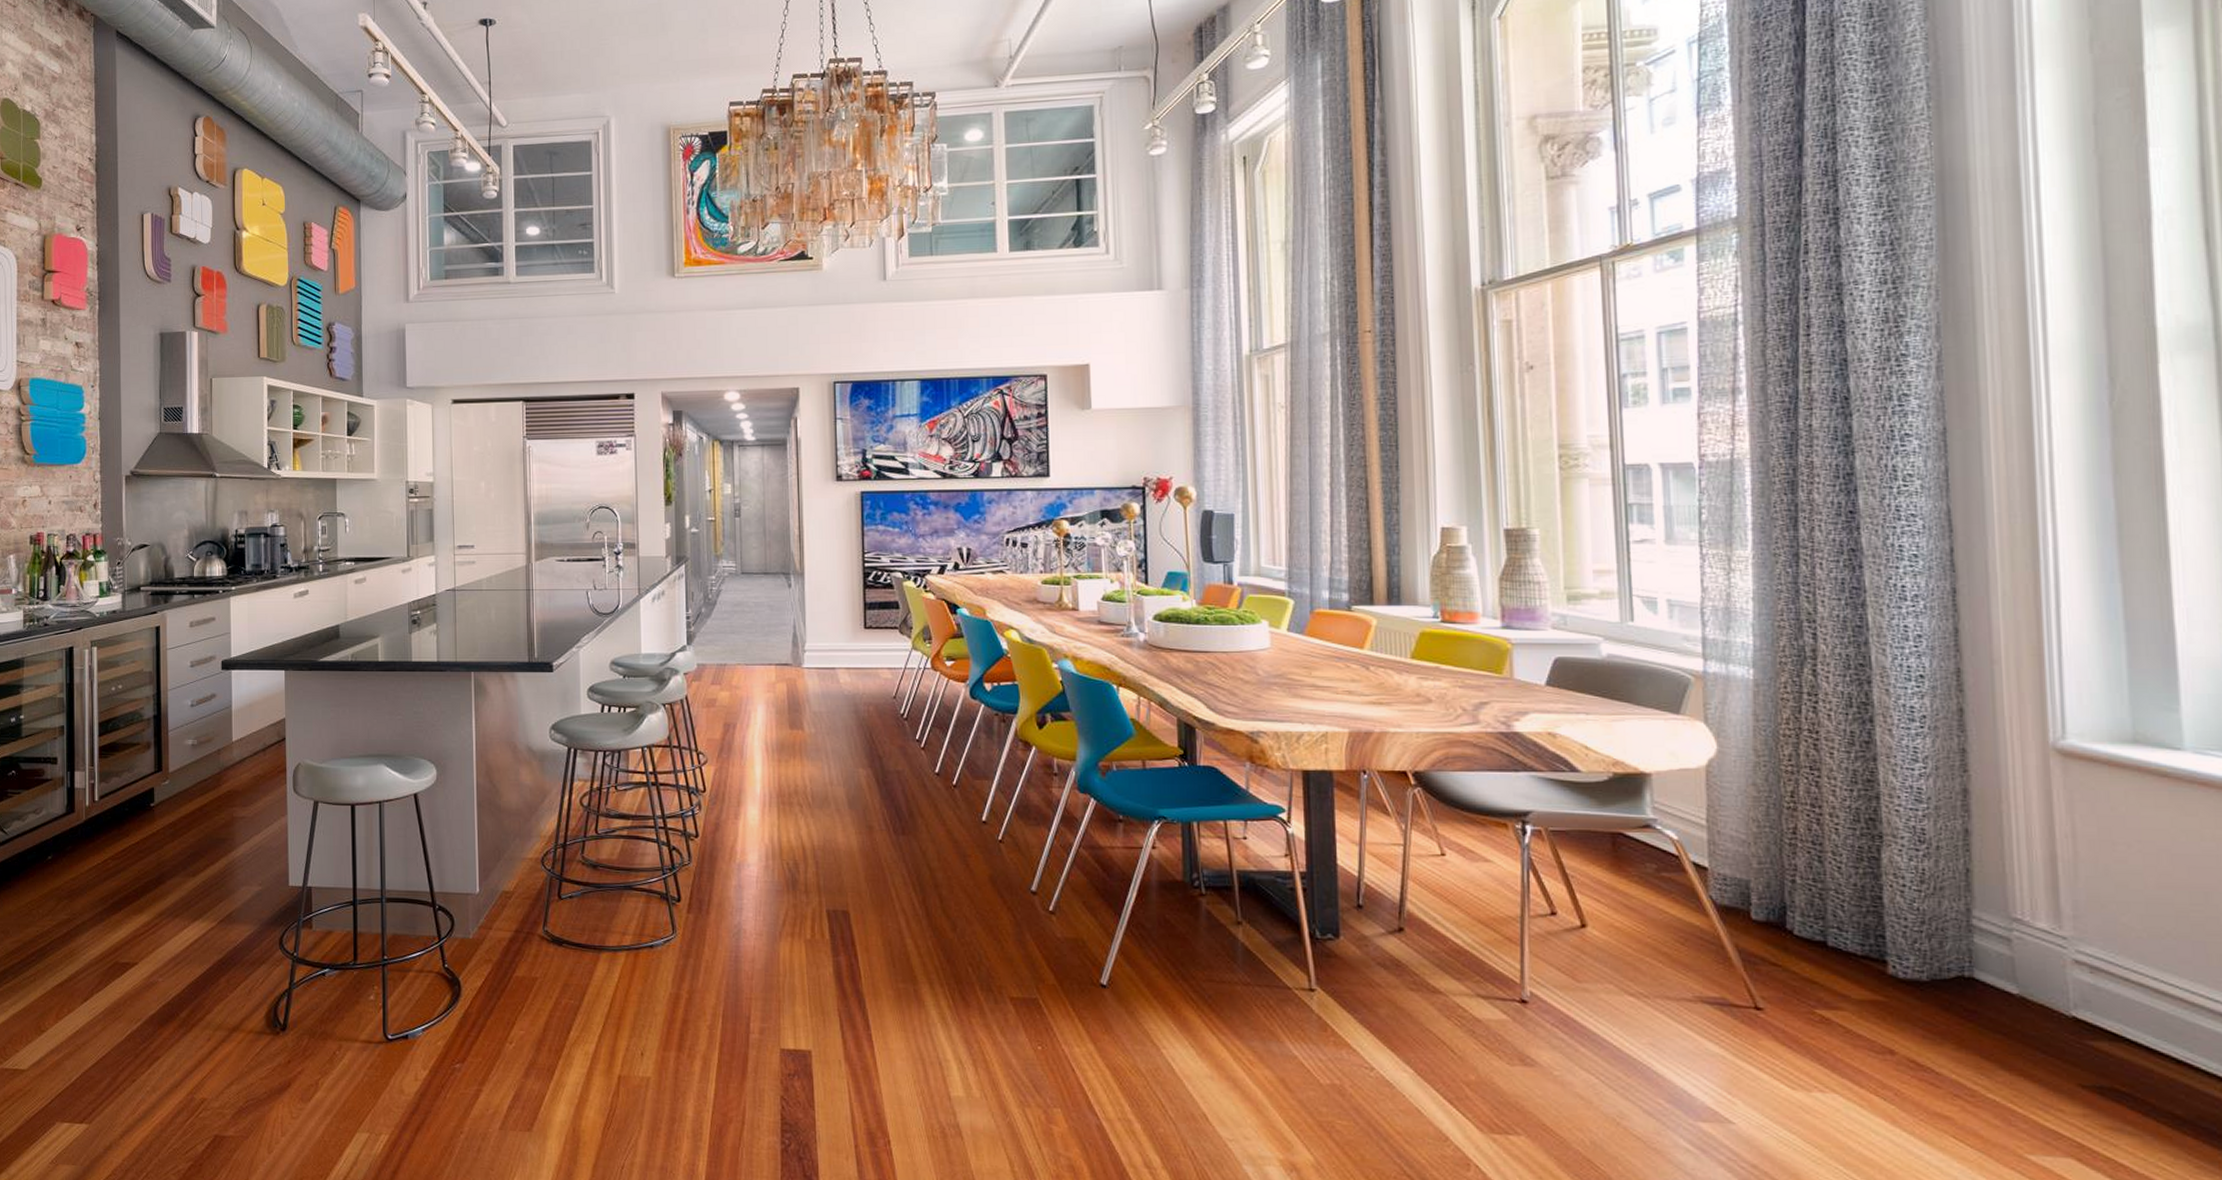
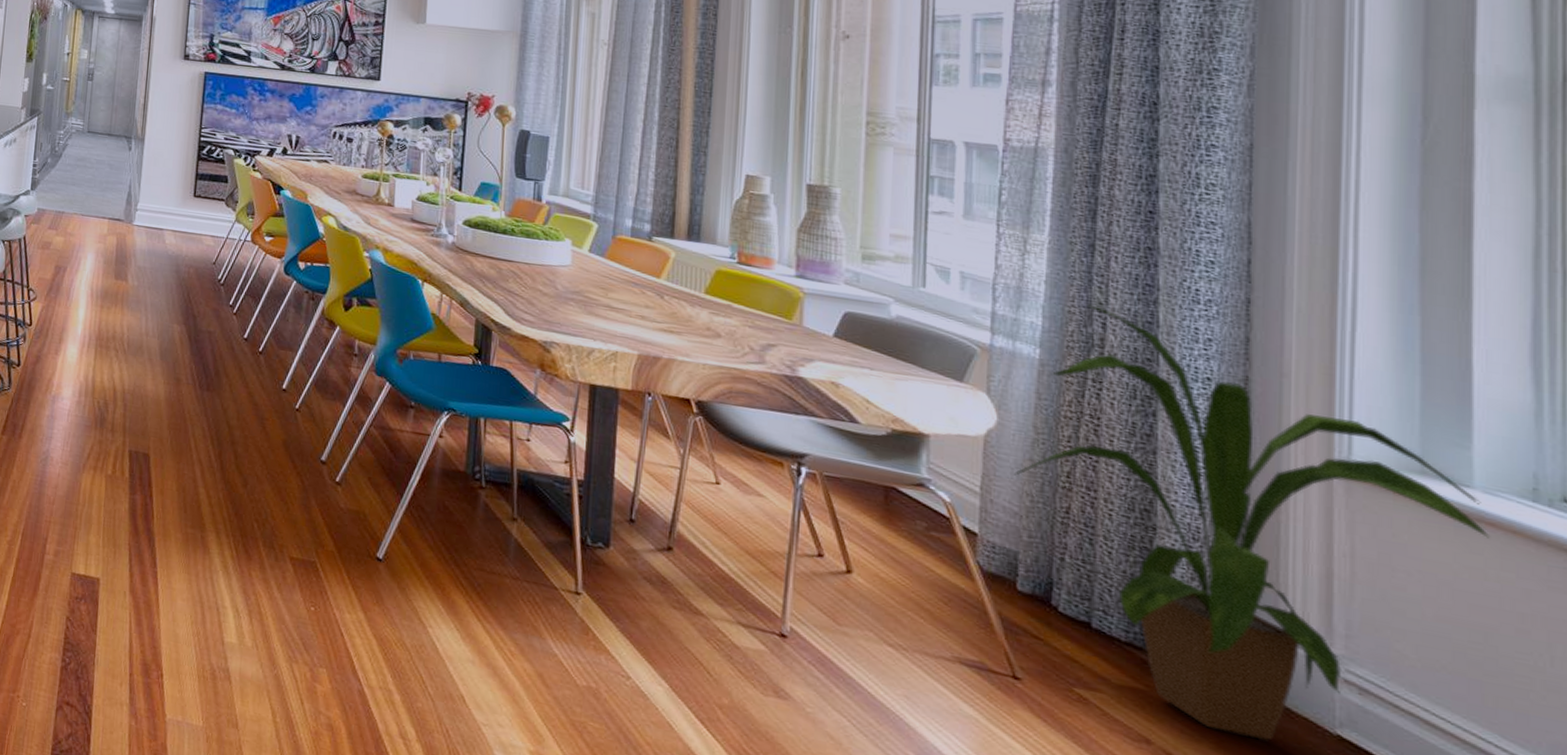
house plant: none [1739,616,2204,1034] -> present [1014,304,1491,742]

